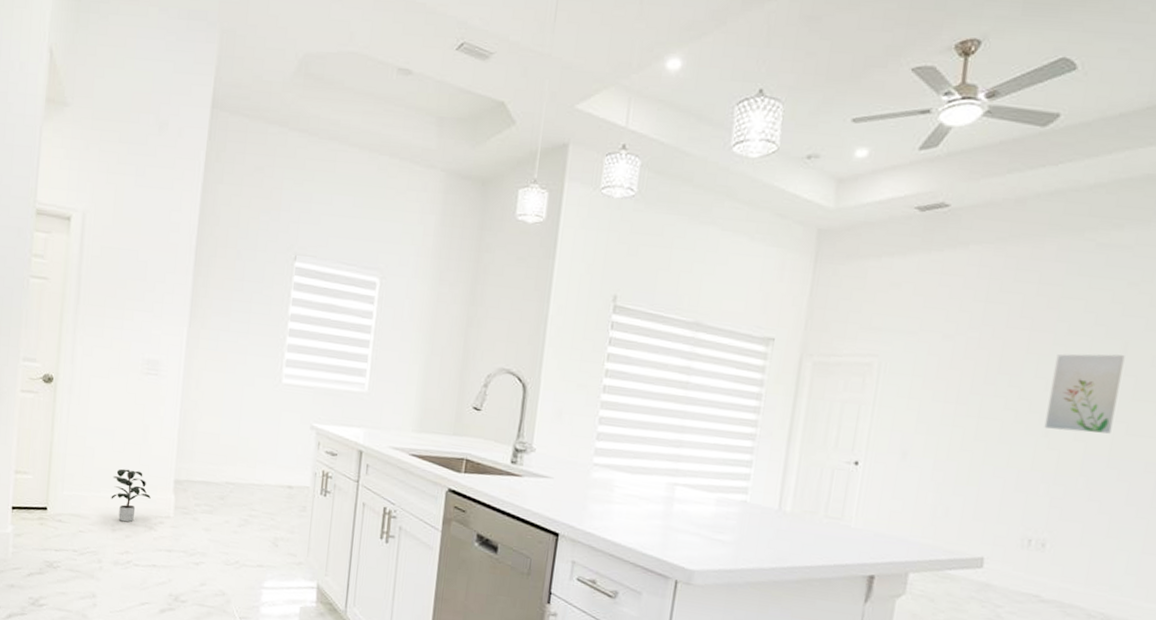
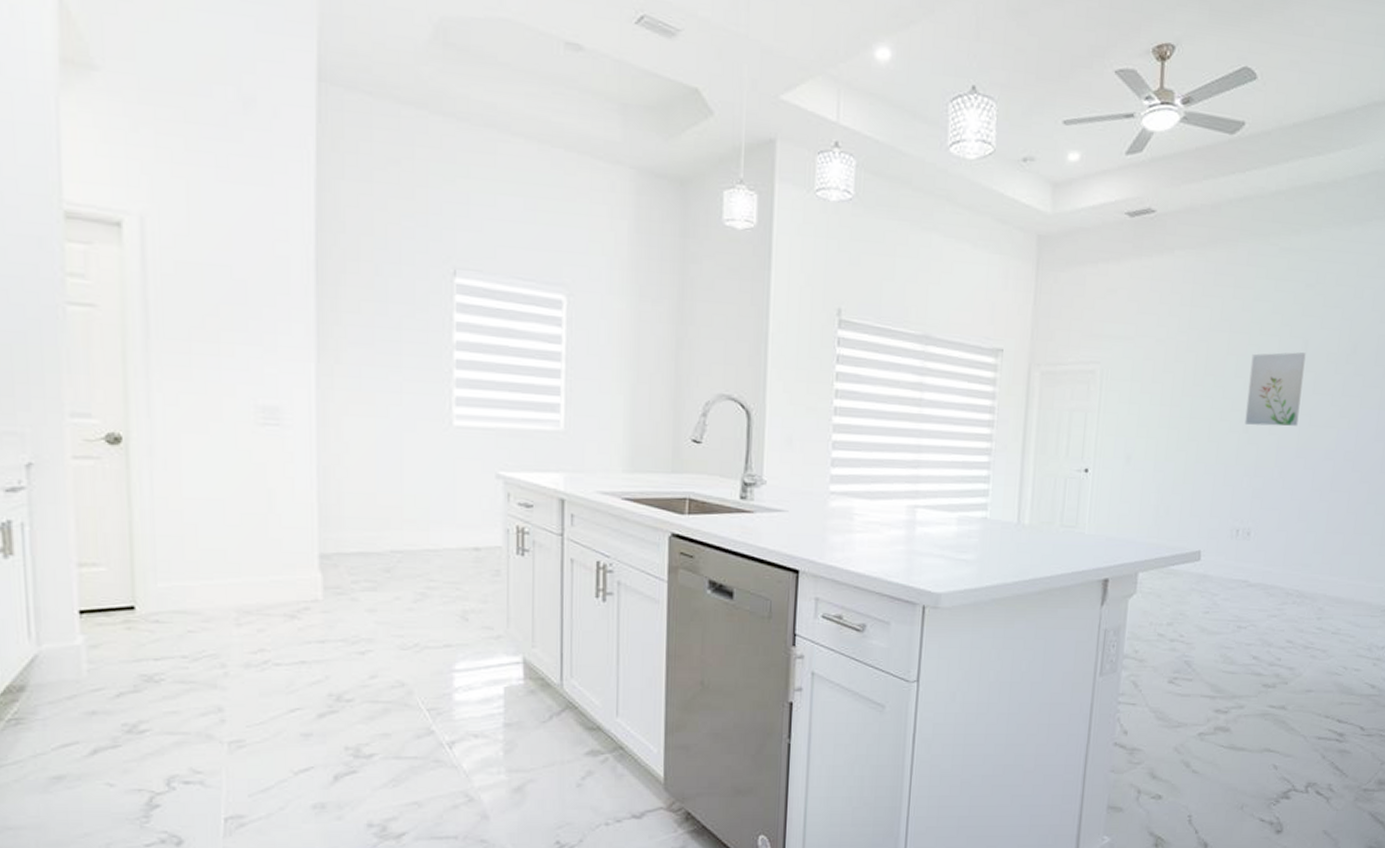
potted plant: present [111,468,151,523] -> none [229,547,288,613]

